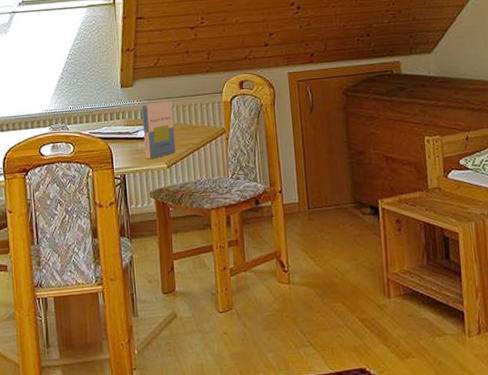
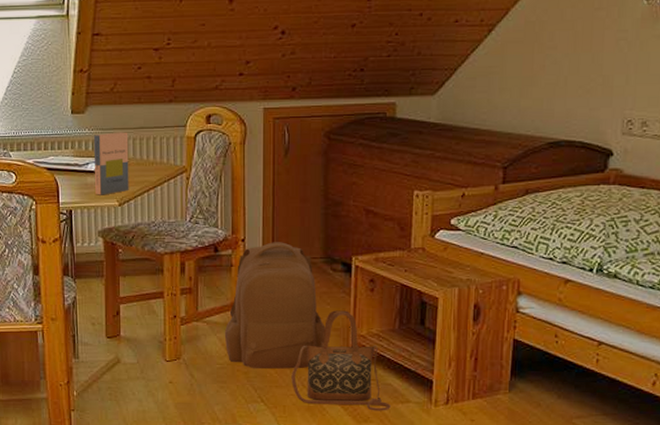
backpack: none [270,191,362,313] -> present [224,242,326,369]
handbag: none [335,251,429,346] -> present [291,310,391,411]

